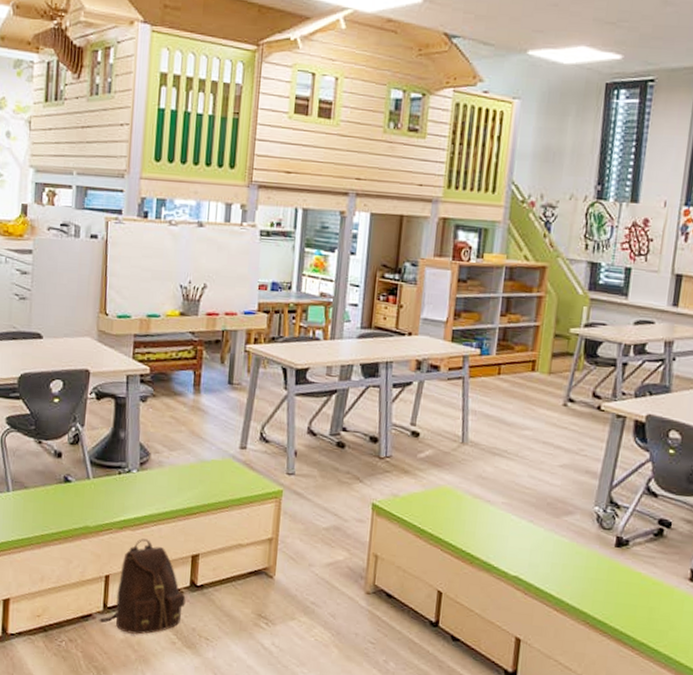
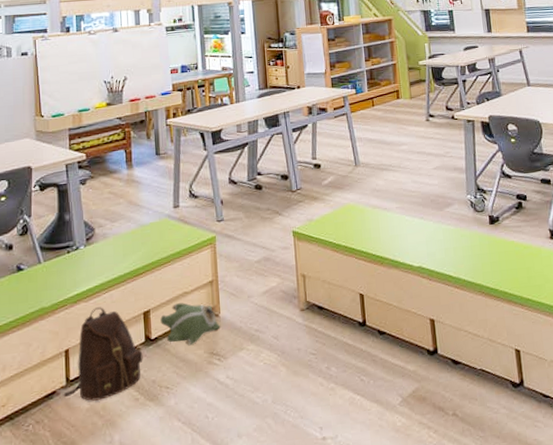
plush toy: none [209,554,273,601] -> present [160,303,220,345]

